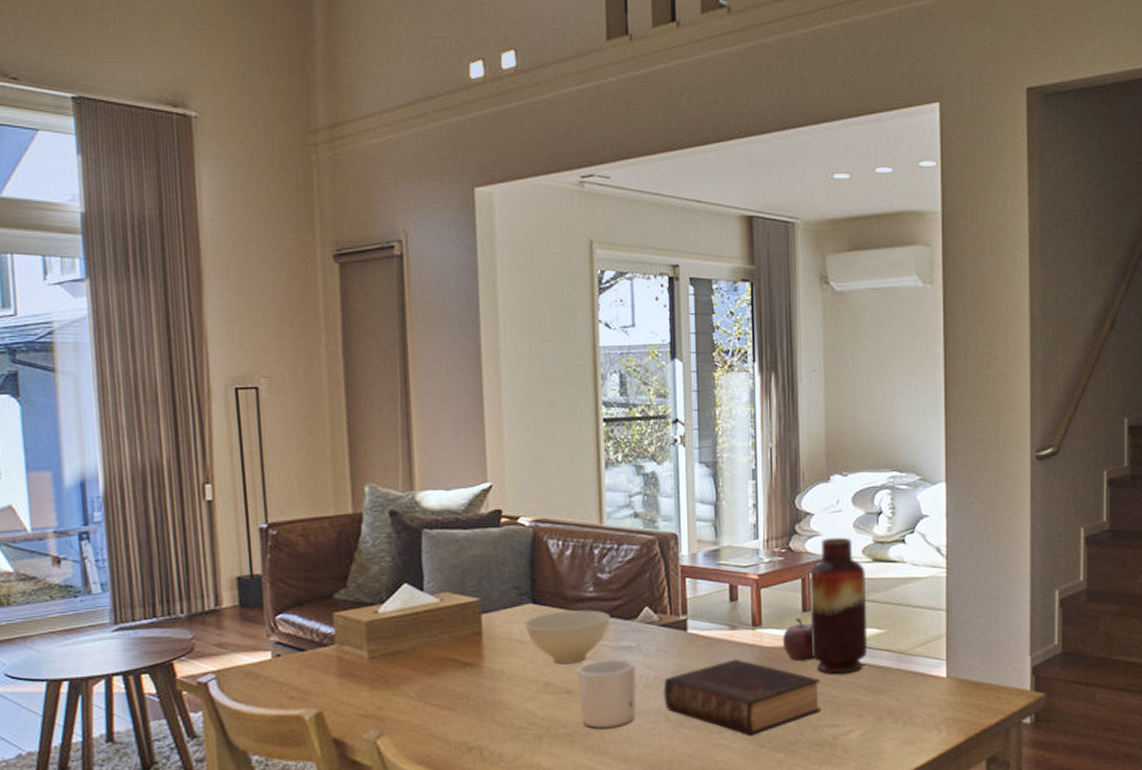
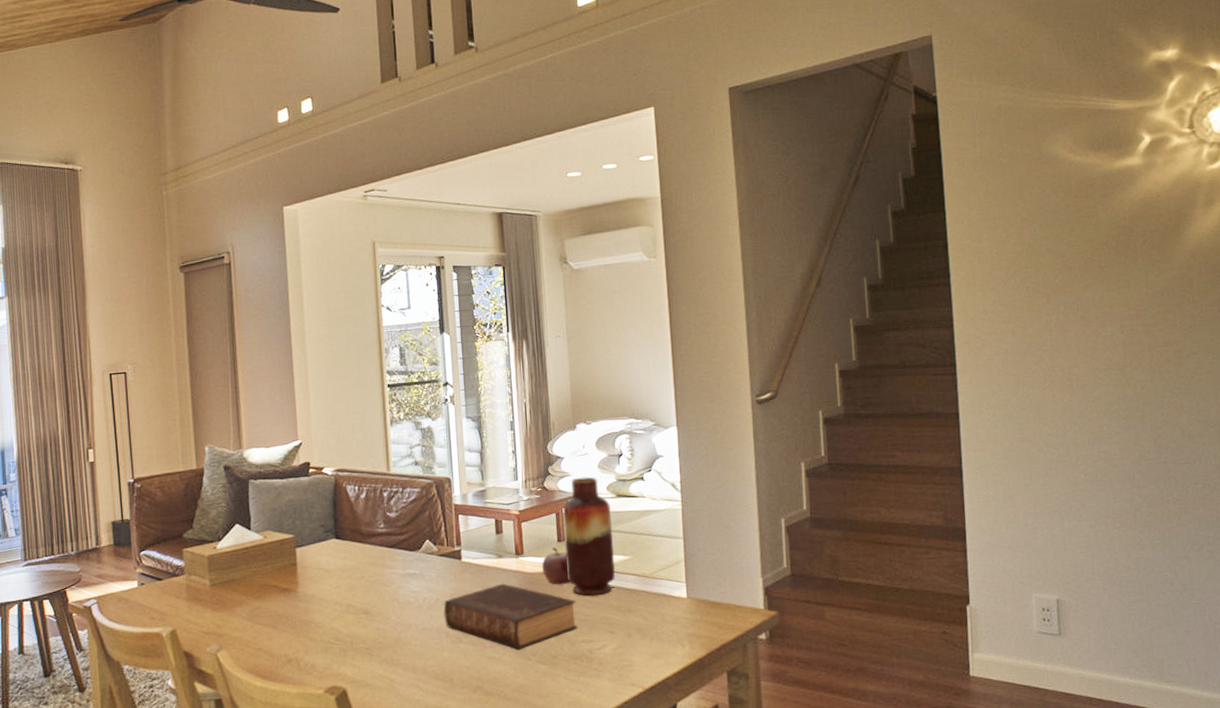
bowl: present [525,609,610,665] -> none [330,543,398,590]
mug: present [576,658,637,730] -> none [372,583,422,644]

